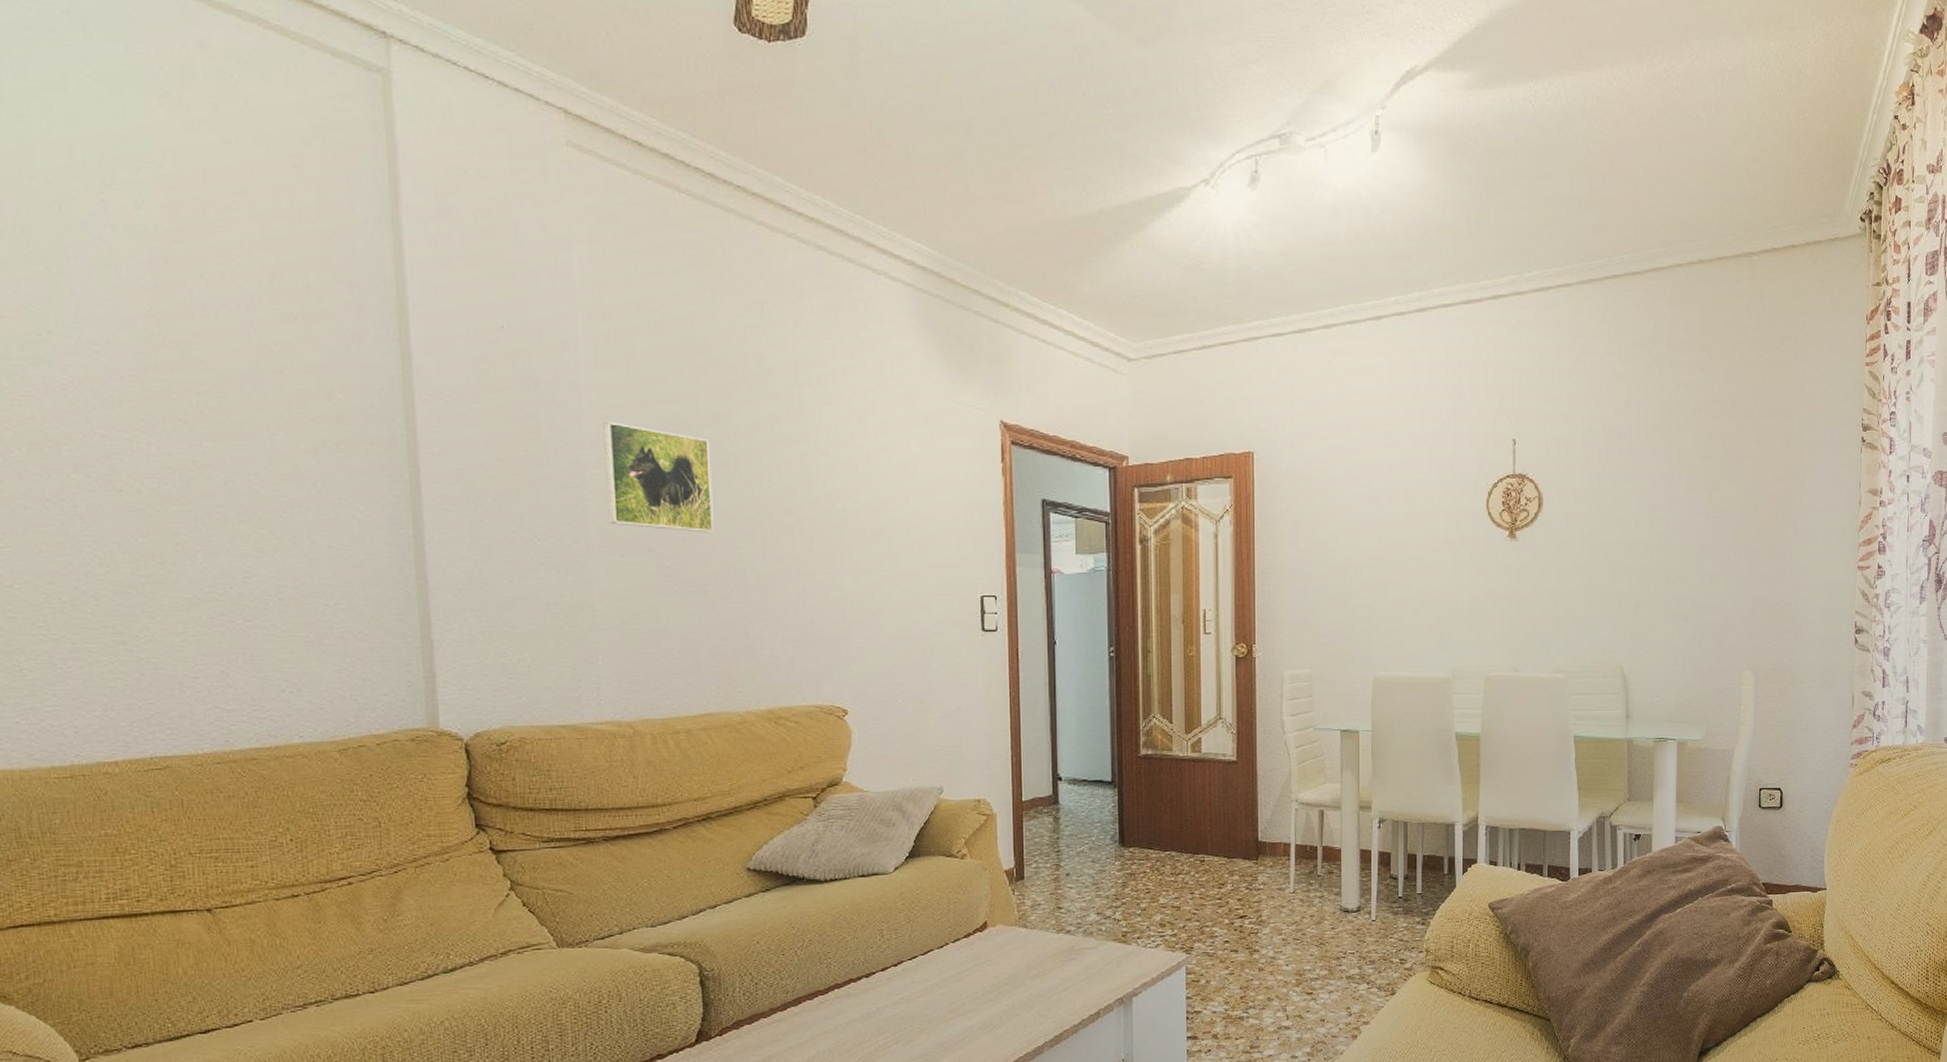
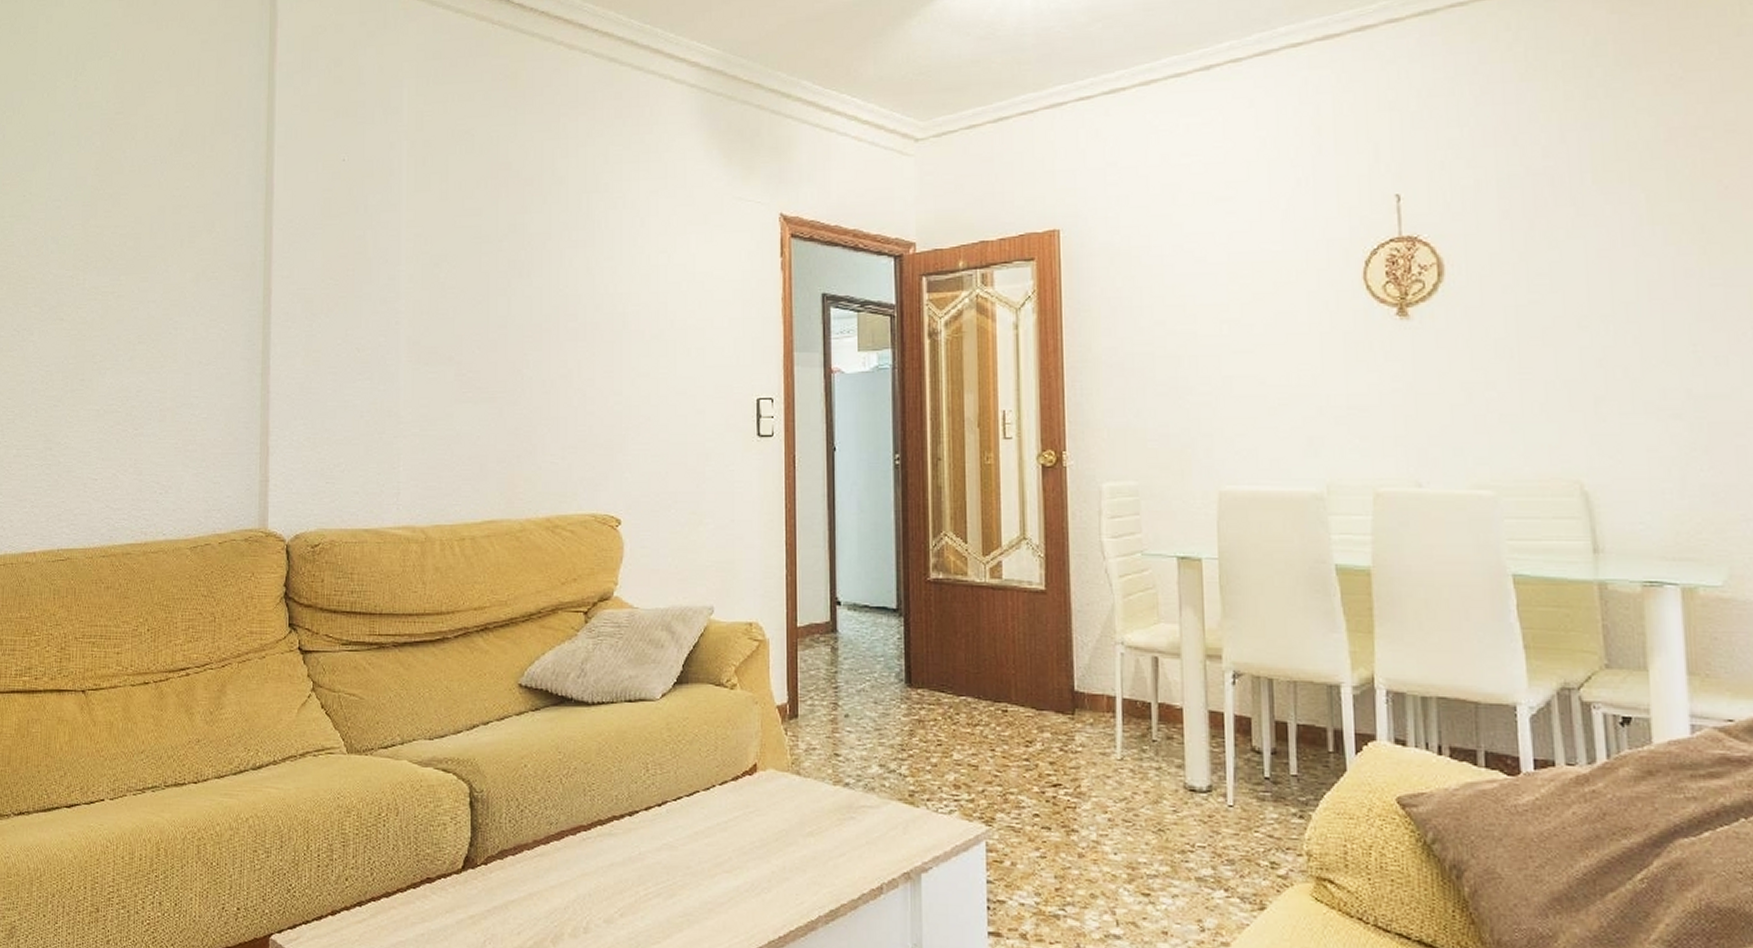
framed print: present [602,422,714,533] -> none [416,239,506,341]

